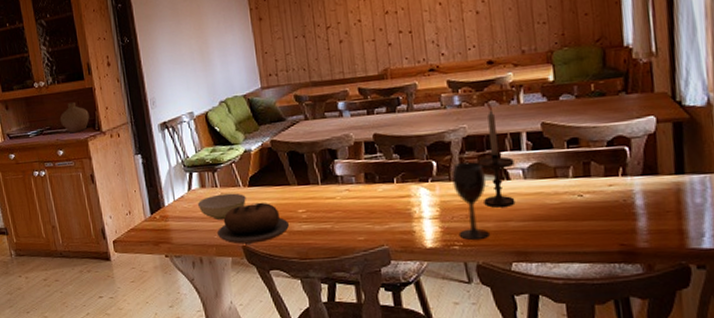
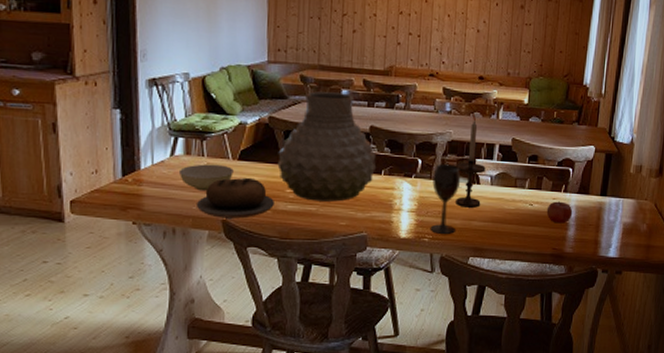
ceramic jug: present [59,101,90,133] -> none [20,35,61,72]
vase: none [284,105,388,218] -> present [277,91,377,202]
fruit: none [602,187,640,214] -> present [546,201,573,224]

